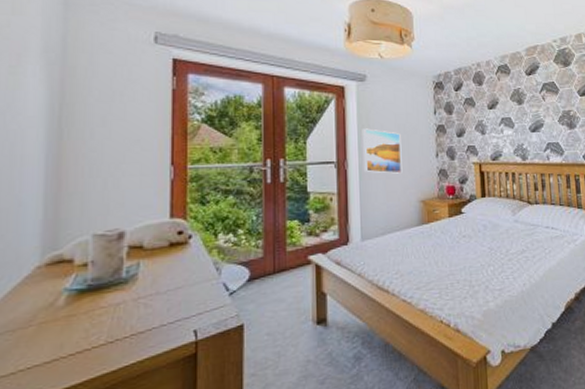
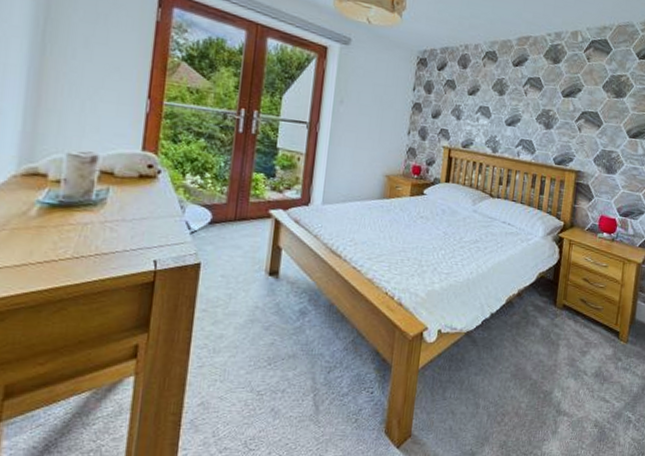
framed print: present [362,128,403,174] -> none [334,93,377,145]

